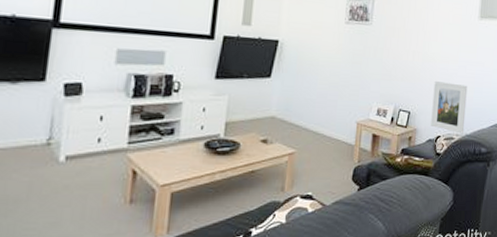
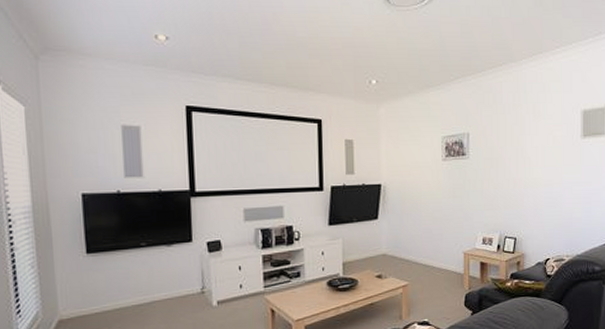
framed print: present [431,81,468,134] -> none [538,205,575,255]

